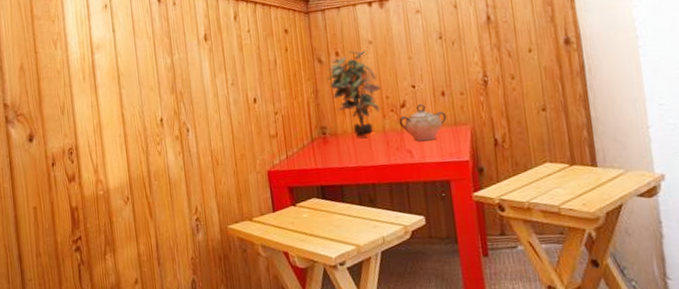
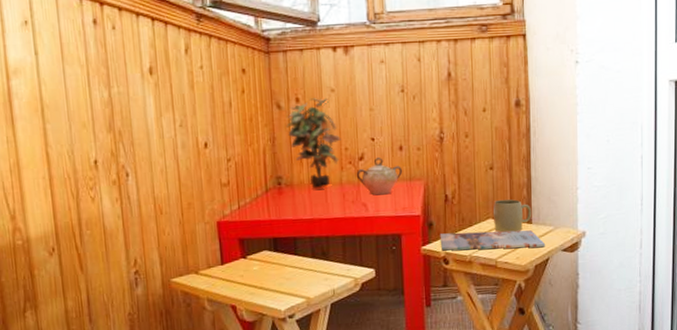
magazine: none [492,173,617,197] -> present [440,230,546,251]
mug: none [549,141,597,177] -> present [492,199,532,233]

